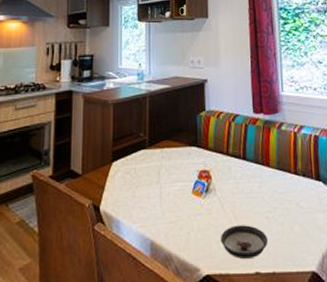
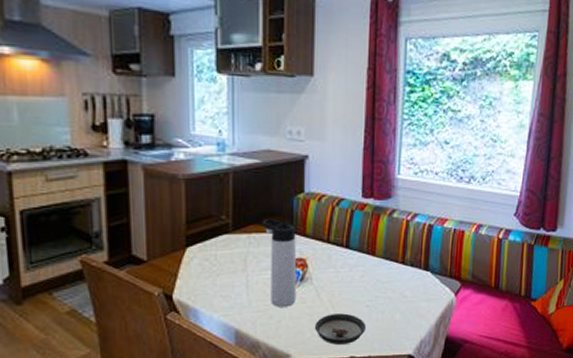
thermos bottle: none [173,135,203,218] -> present [263,219,297,307]

